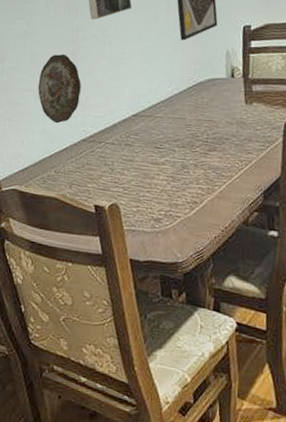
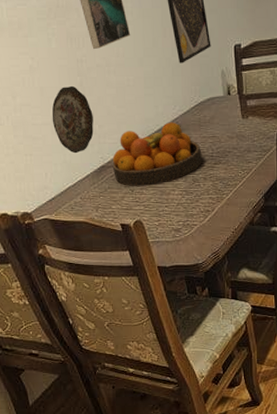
fruit bowl: none [94,100,196,167] -> present [112,122,202,186]

